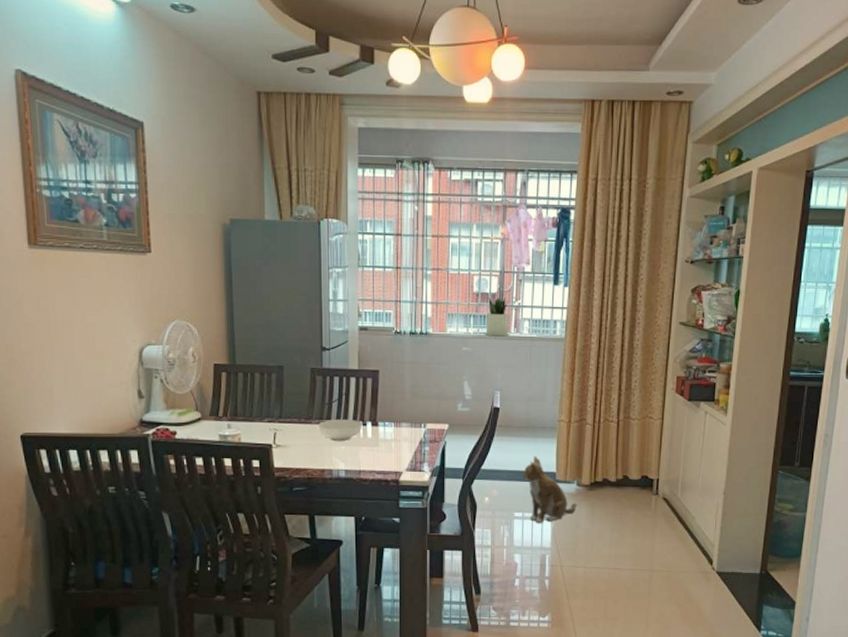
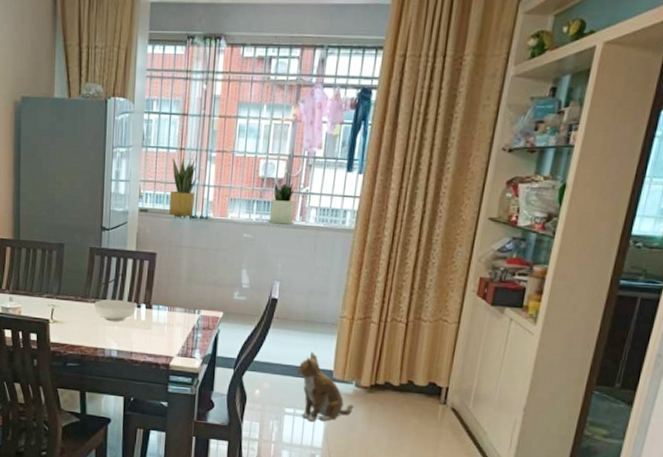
planter: none [388,276,416,333] -> present [168,157,199,217]

